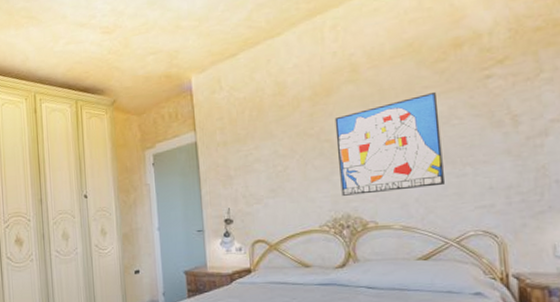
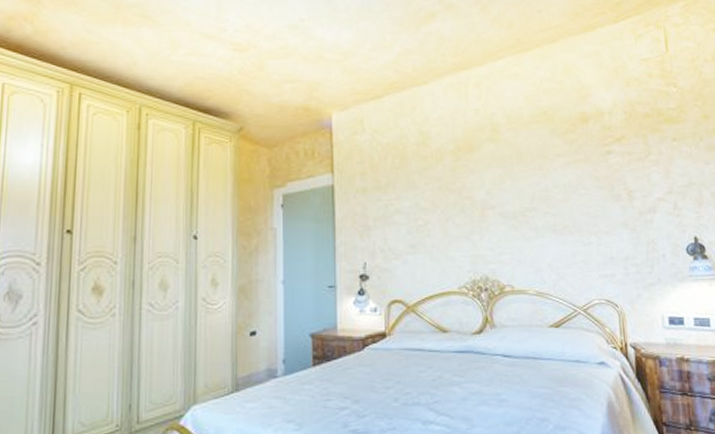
wall art: present [334,91,444,196] -> none [476,160,573,257]

